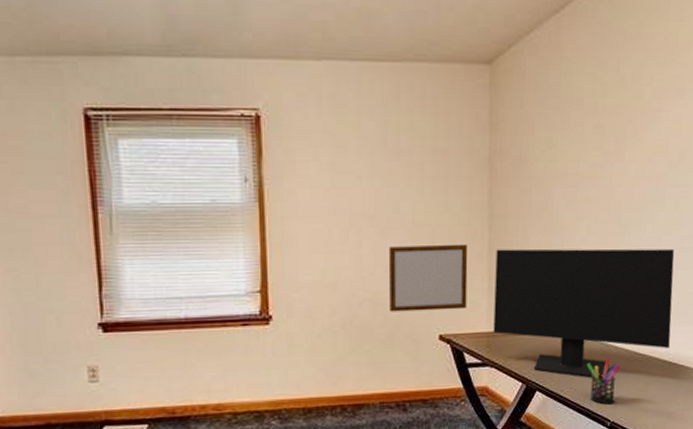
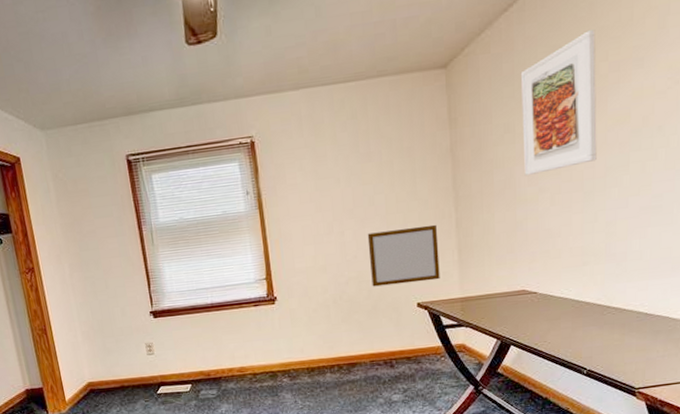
computer monitor: present [493,248,675,379] -> none [463,208,645,332]
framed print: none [563,50,643,199] -> present [520,29,597,175]
pen holder: present [586,358,620,405] -> none [558,313,593,355]

